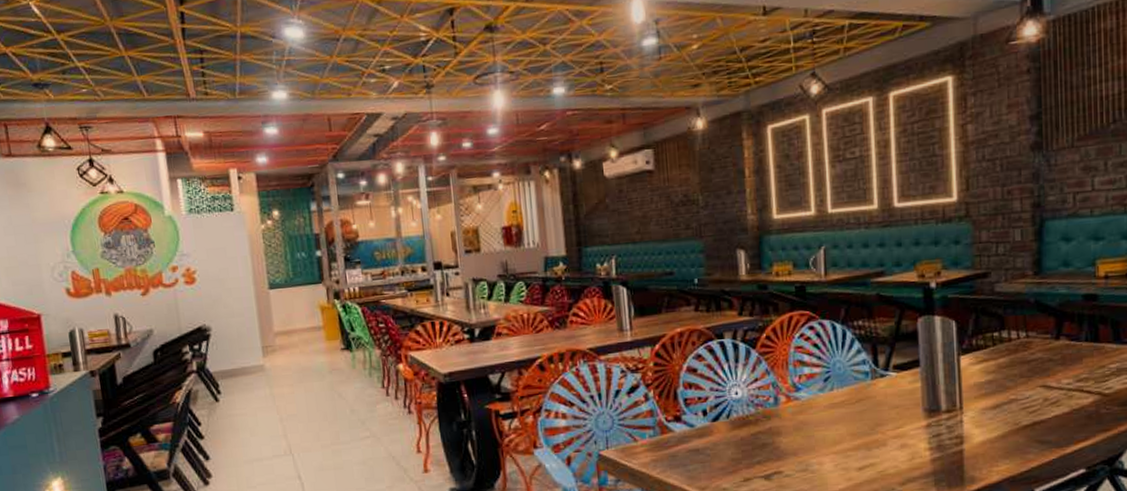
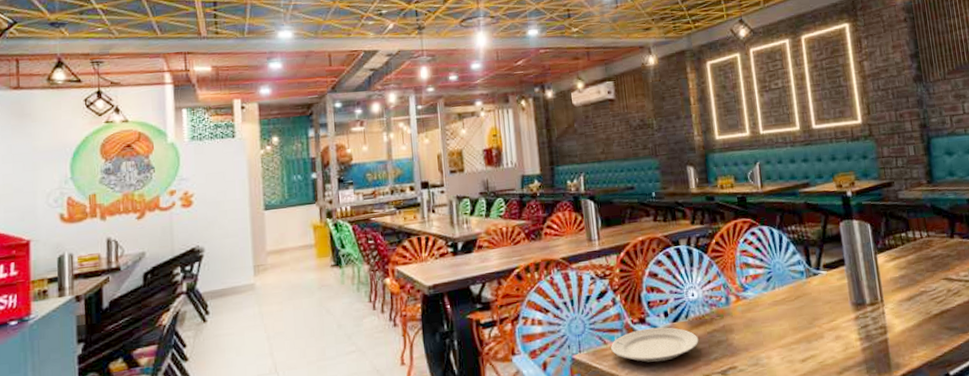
plate: none [641,426,741,463] -> present [611,327,699,363]

